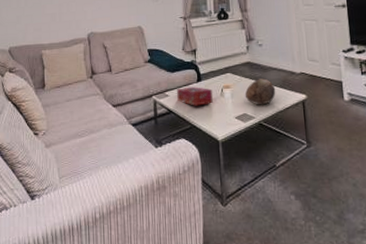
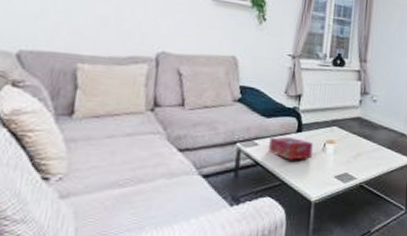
decorative egg: present [245,78,276,105] -> none [349,137,383,166]

